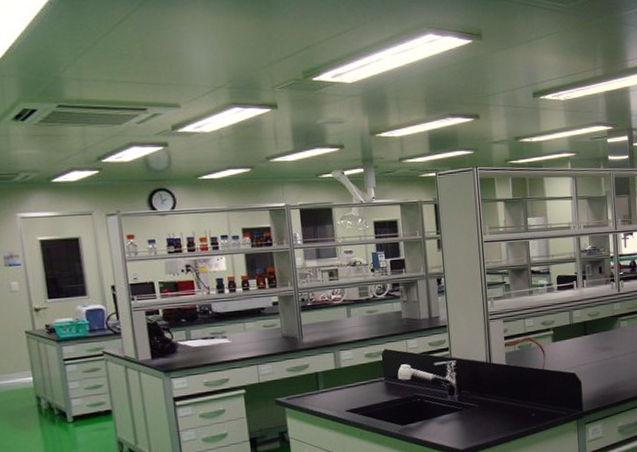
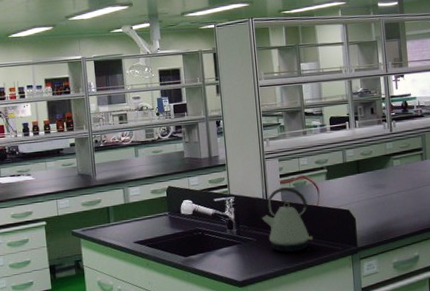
kettle: none [484,349,539,419] -> present [261,187,314,253]

